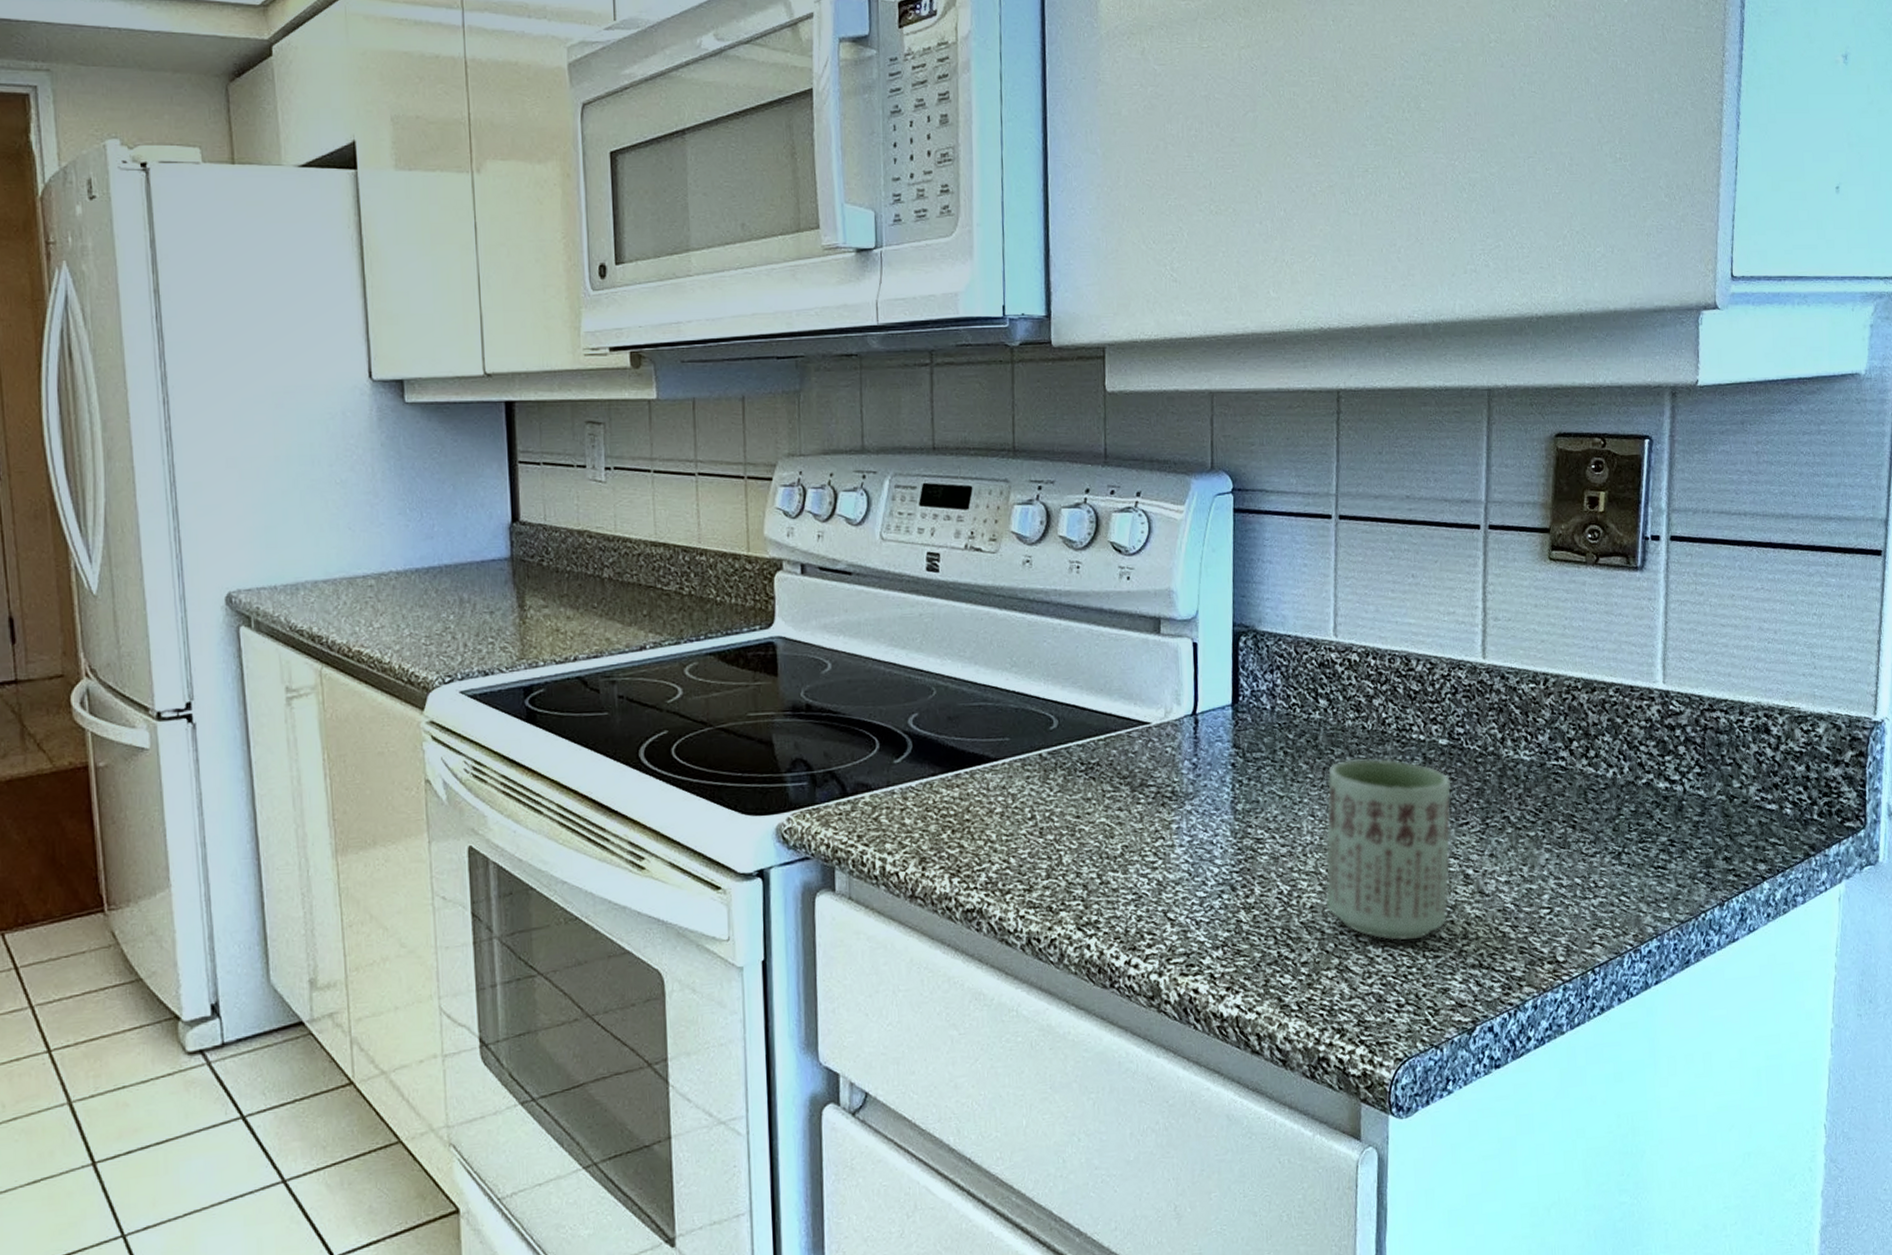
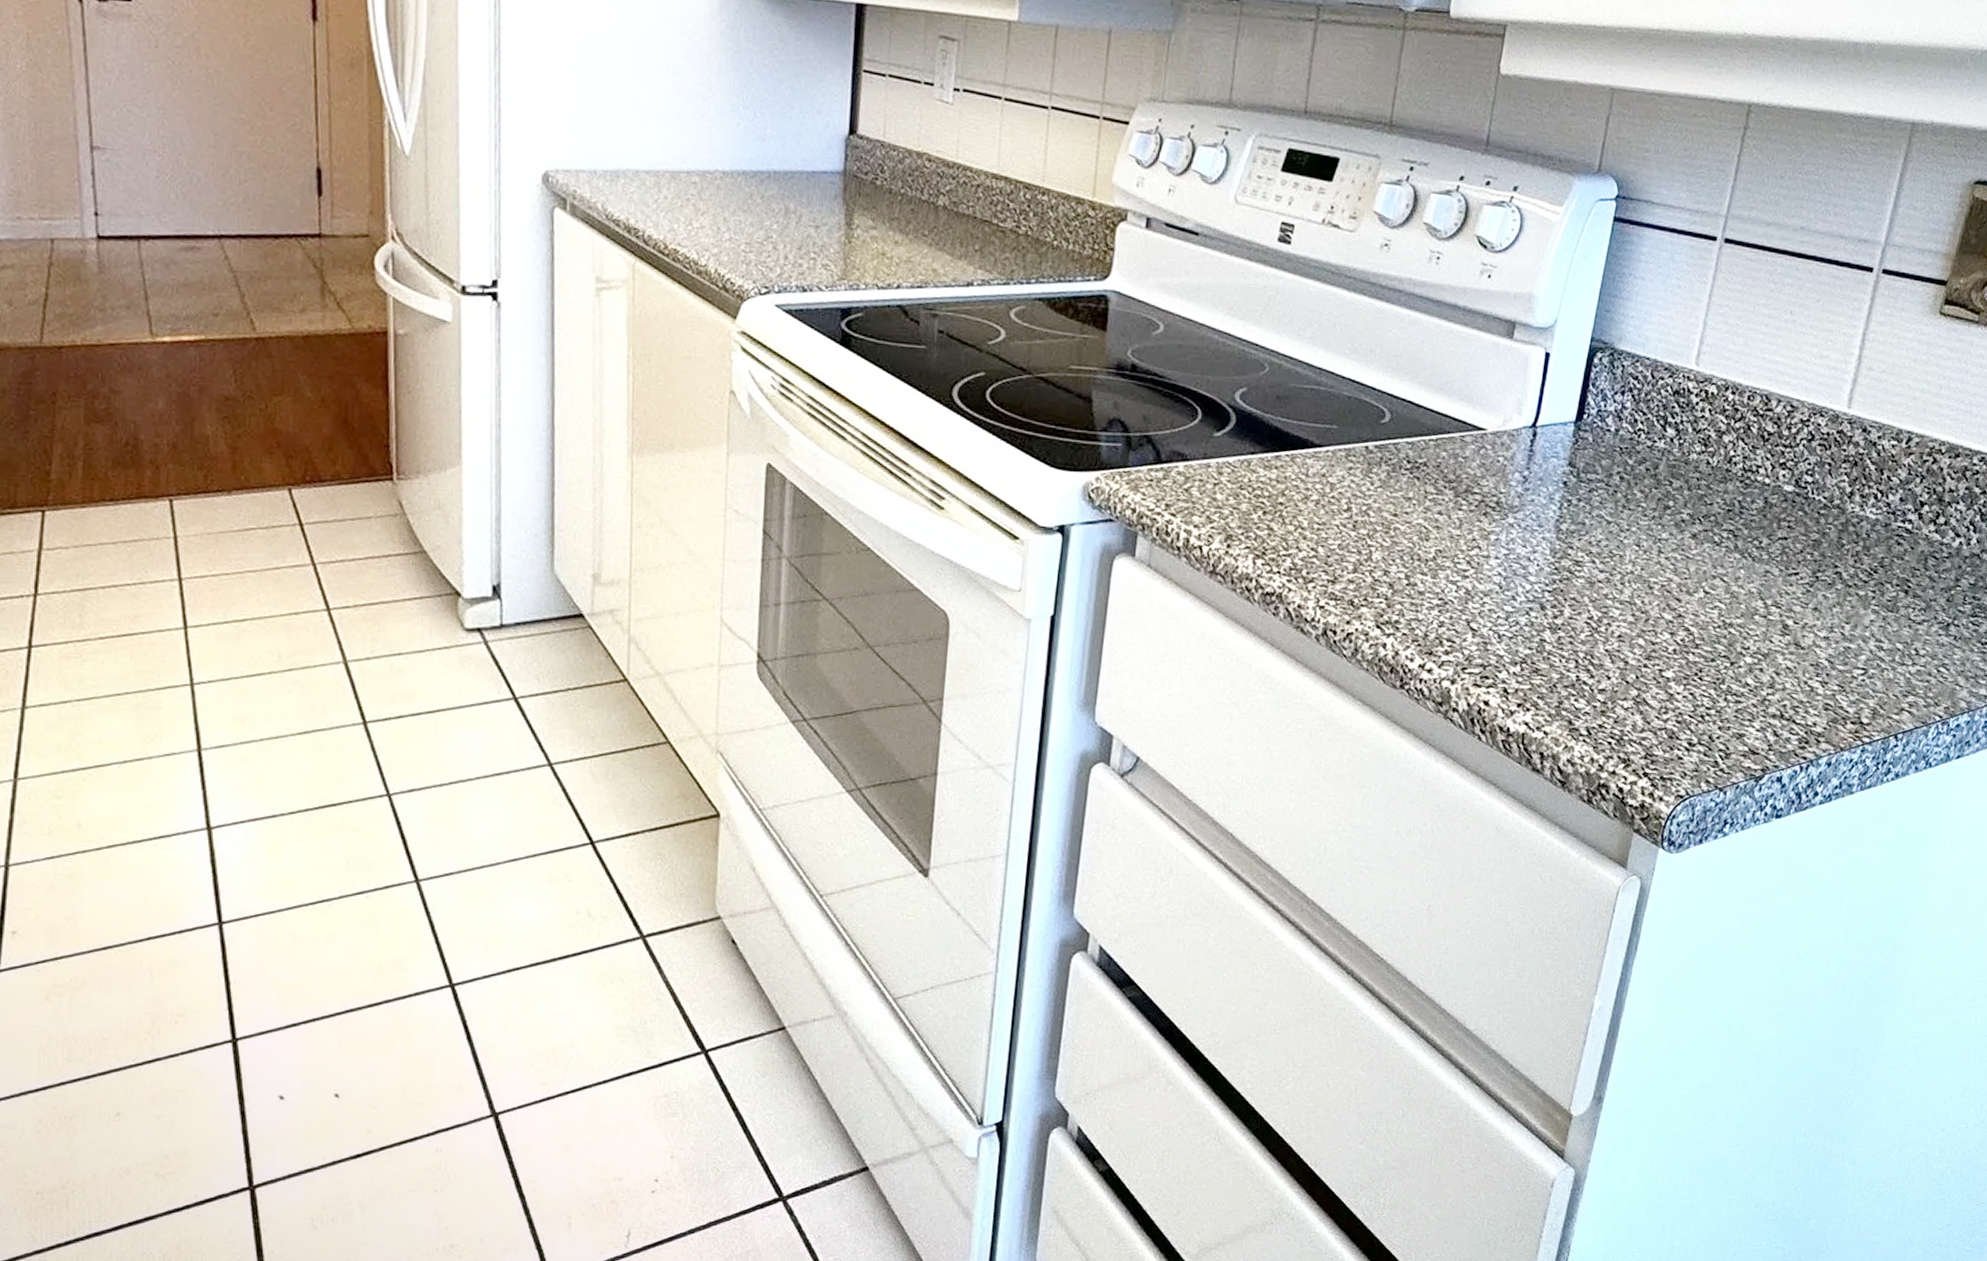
cup: present [1326,759,1451,941] -> none [1634,494,1789,683]

